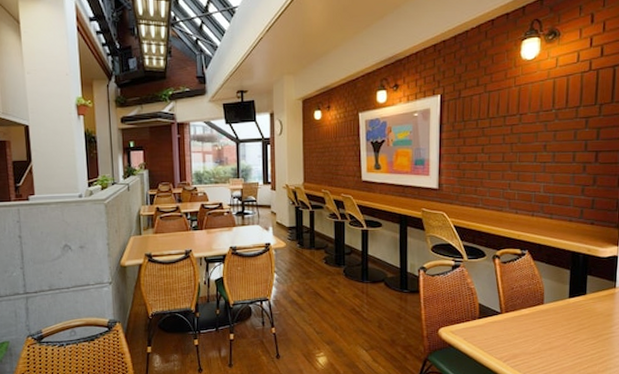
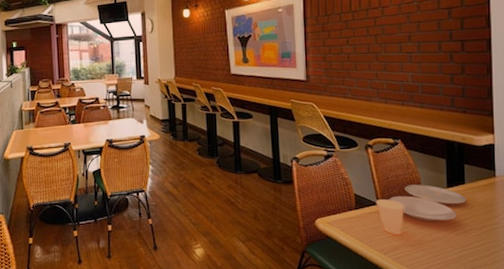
cup: none [499,309,527,343] -> present [375,199,405,234]
saucer: none [511,305,576,331] -> present [388,195,457,222]
plate: none [528,295,586,314] -> present [404,184,466,204]

